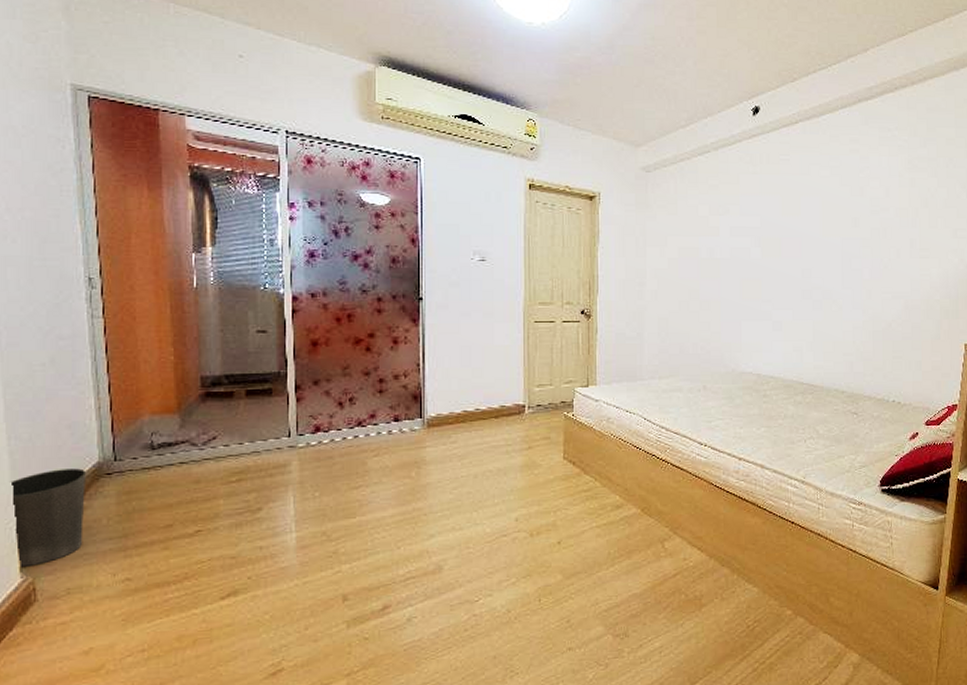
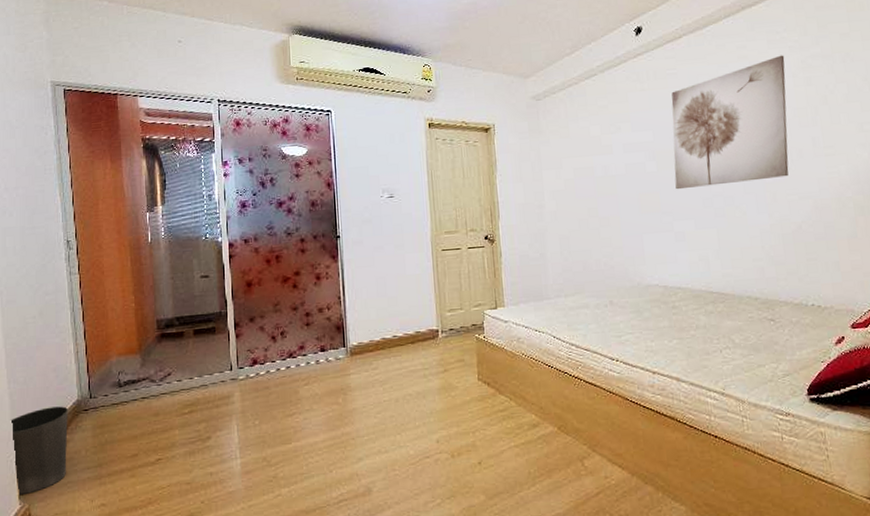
wall art: none [778,153,893,279] -> present [671,55,789,190]

